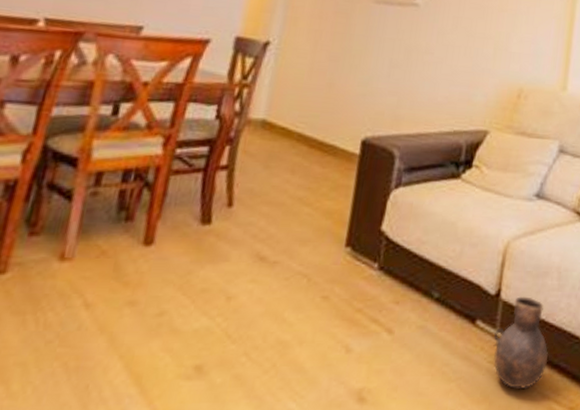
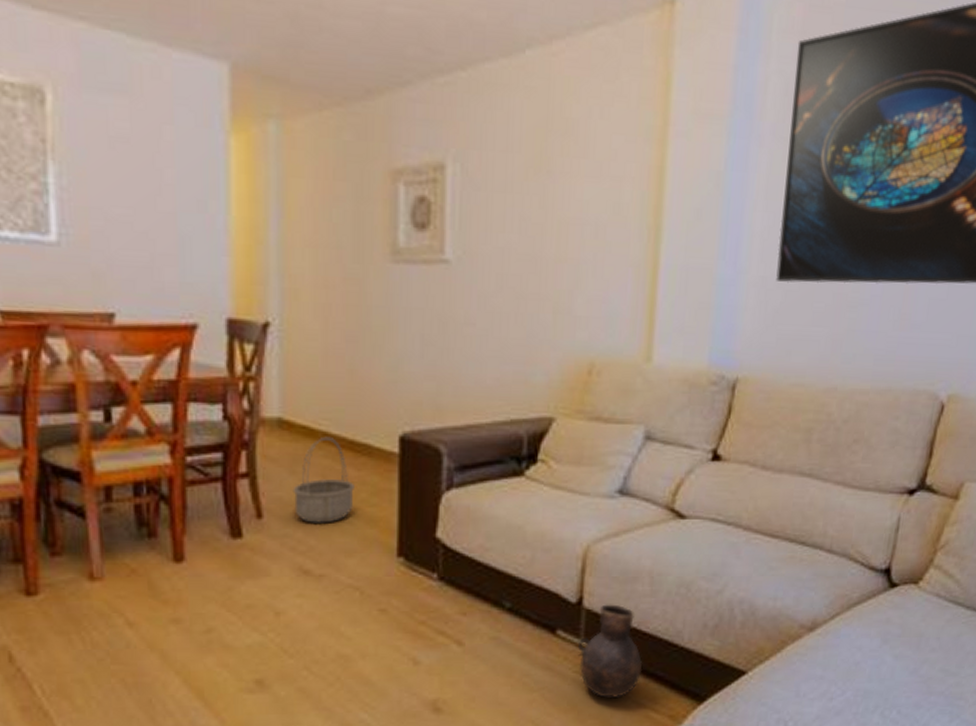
basket: none [262,137,318,214] -> present [293,436,354,523]

